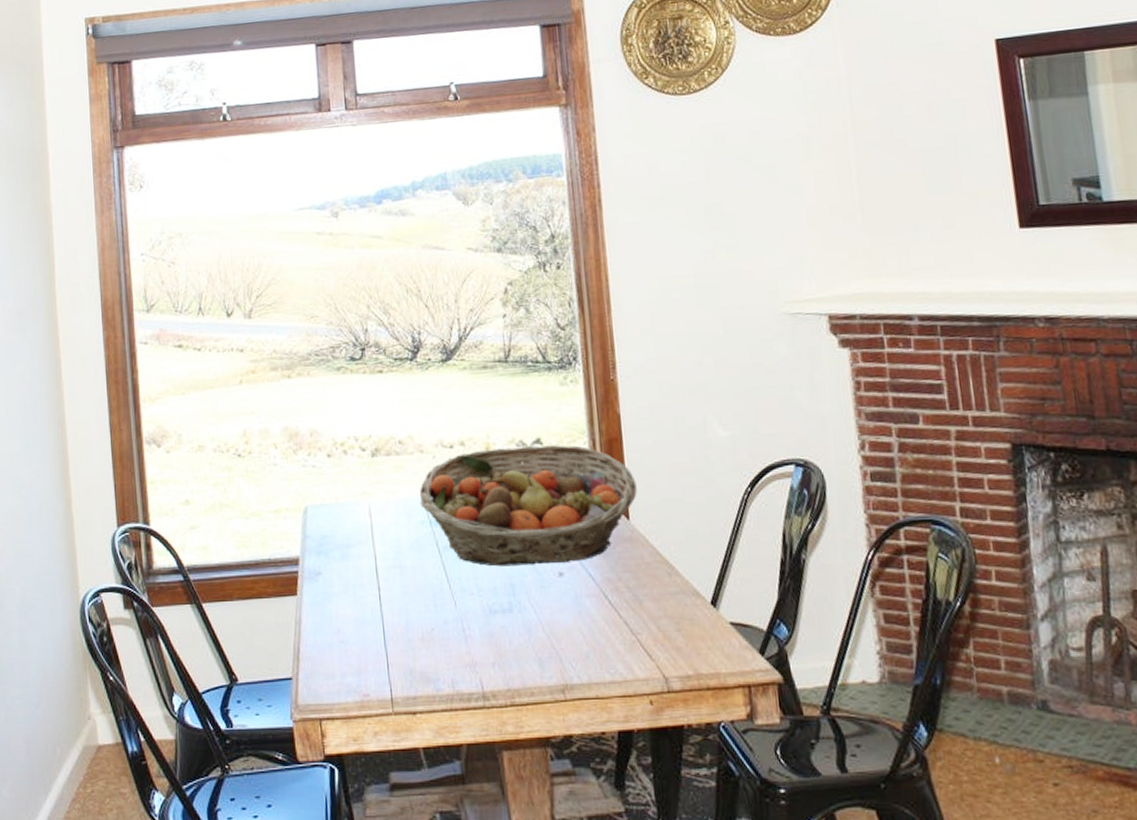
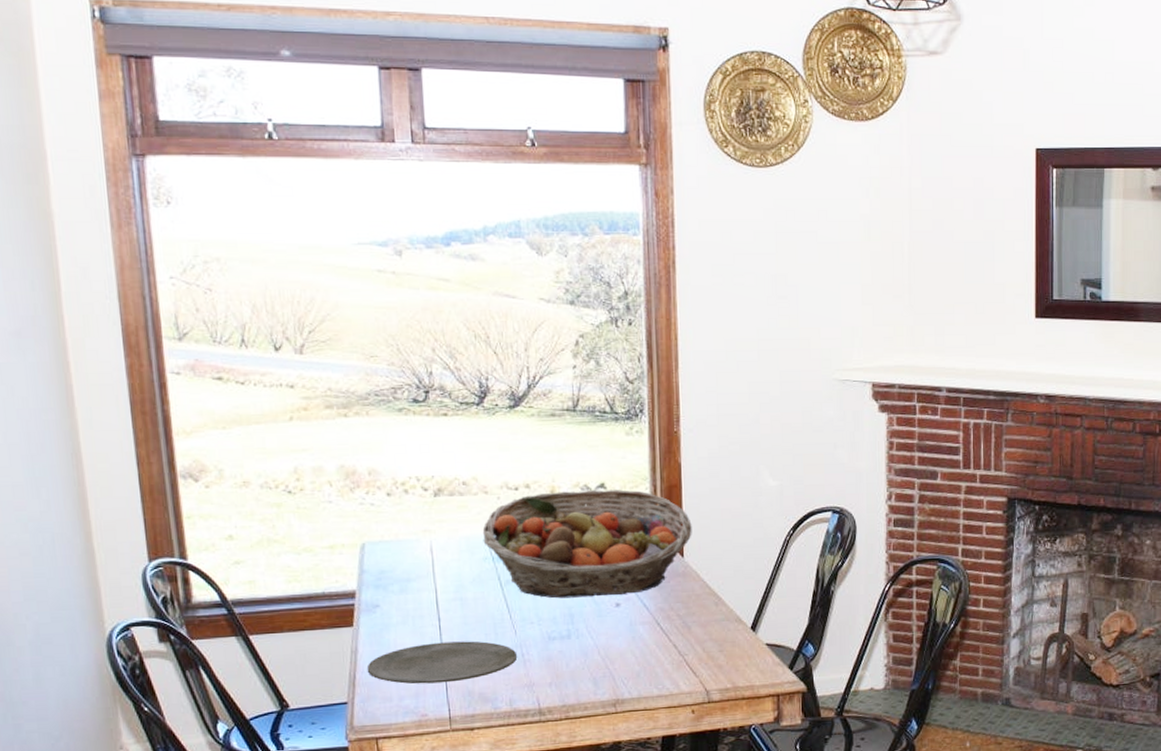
plate: none [310,613,459,660] -> present [367,641,518,684]

